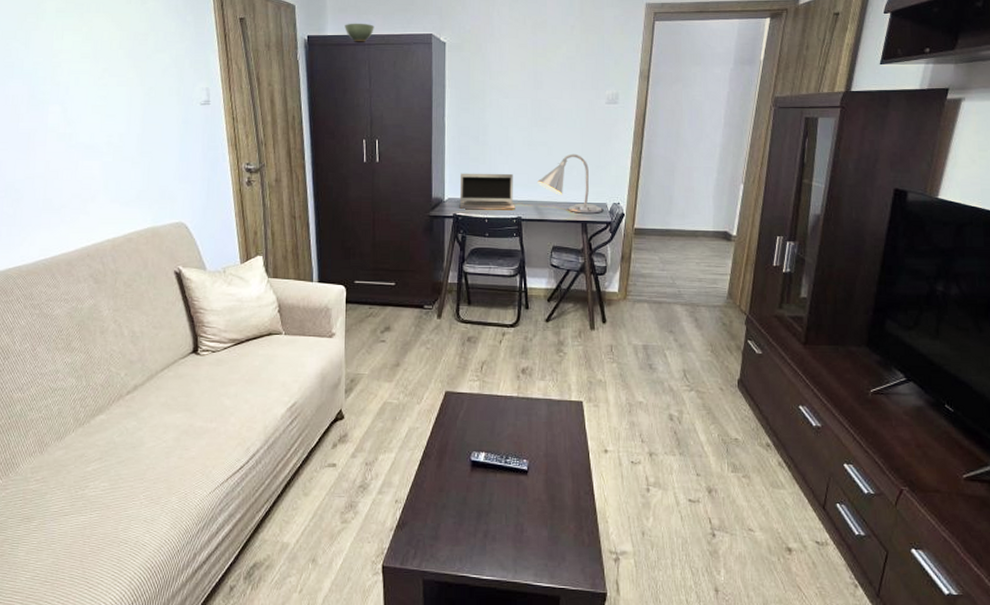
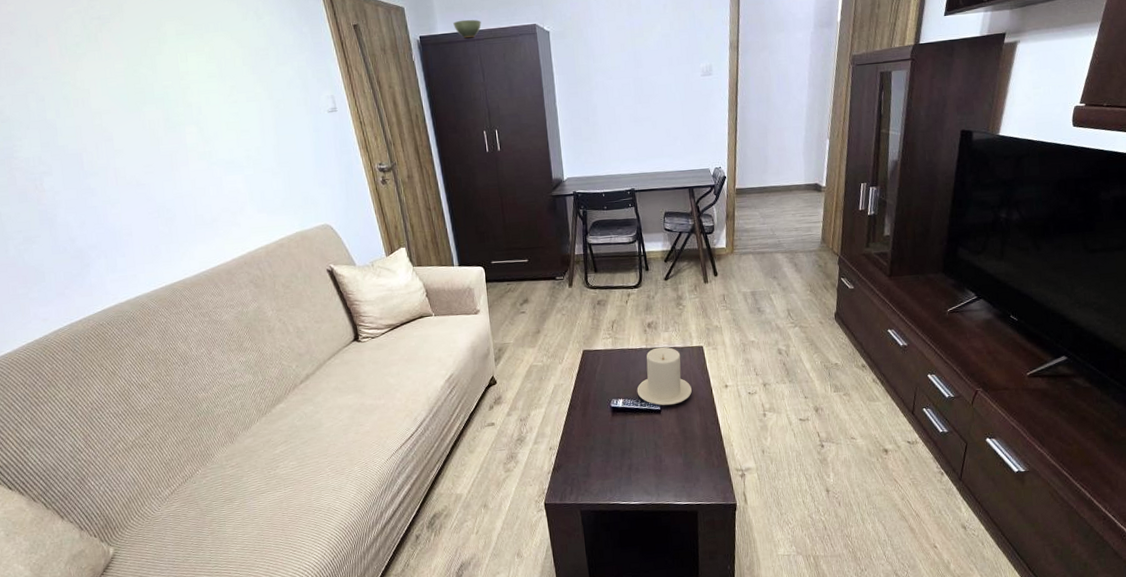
laptop: present [459,173,515,210] -> none [576,149,629,187]
candle: none [502,397,565,466] -> present [637,347,692,406]
table lamp: present [537,153,604,214] -> none [646,125,707,180]

